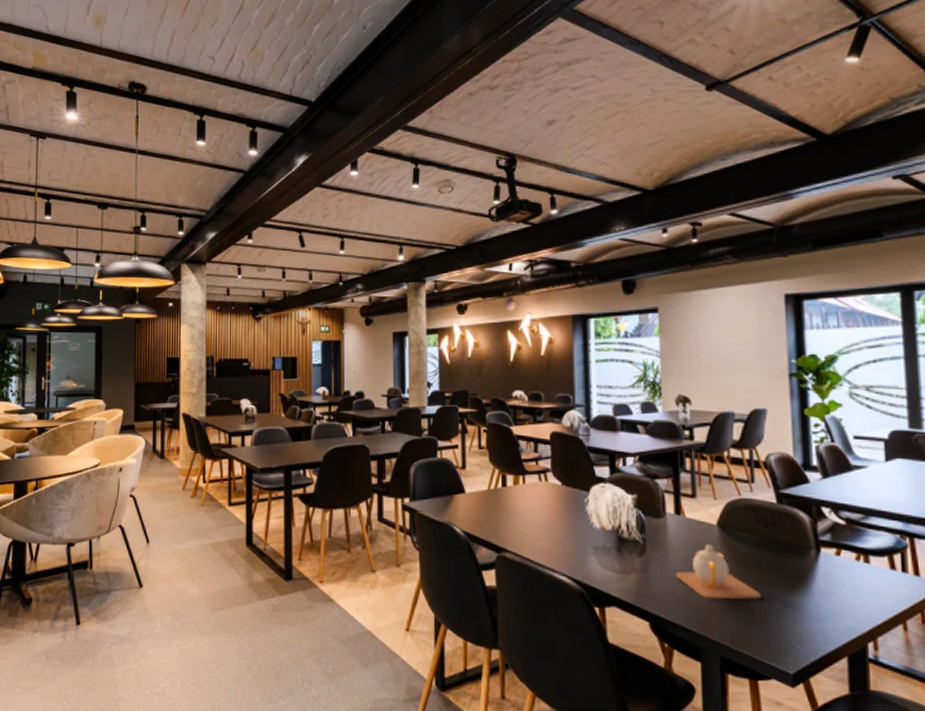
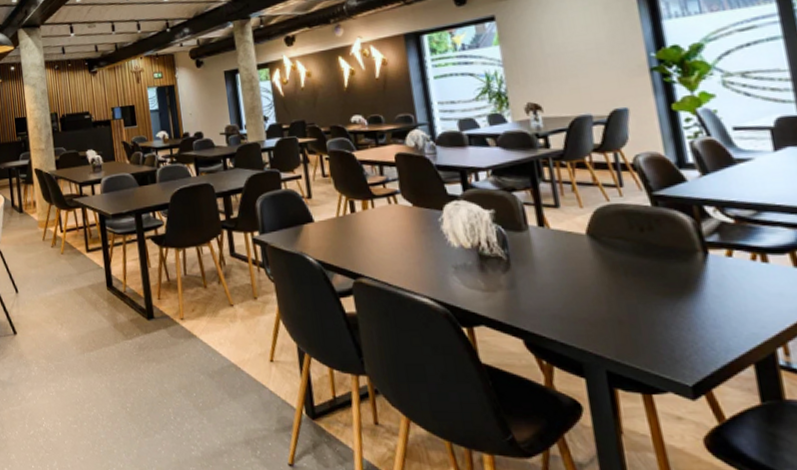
teapot: present [676,544,761,600] -> none [546,255,645,312]

